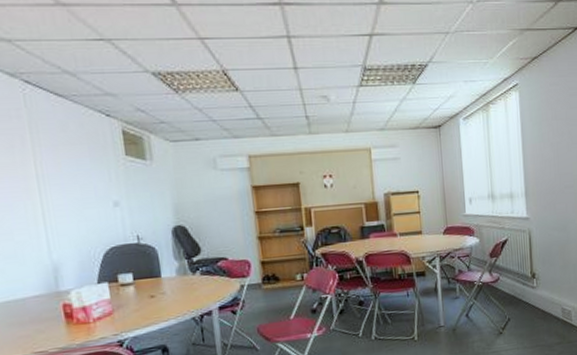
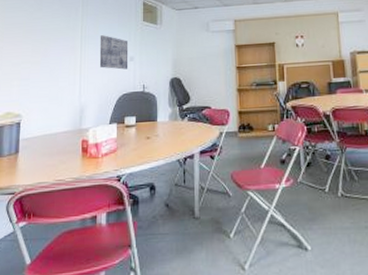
wall art: none [65,173,114,218] -> present [99,35,129,70]

